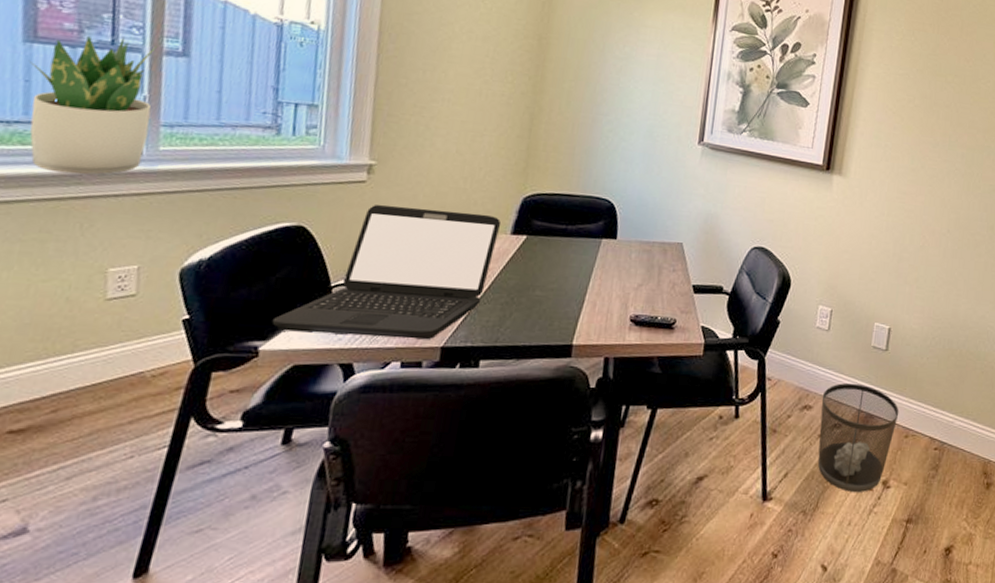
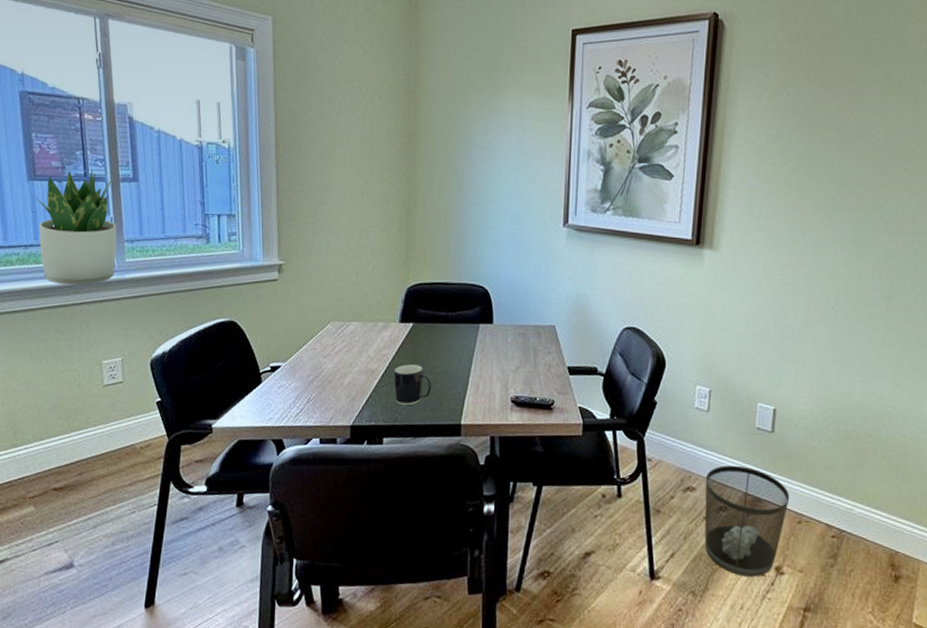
laptop: present [272,204,502,340] -> none [219,299,391,419]
mug: none [498,279,543,325] -> present [393,364,432,406]

